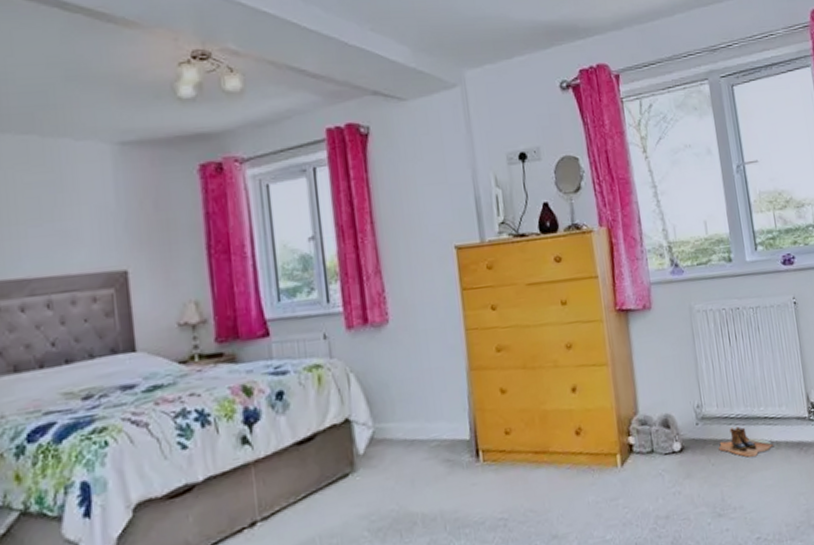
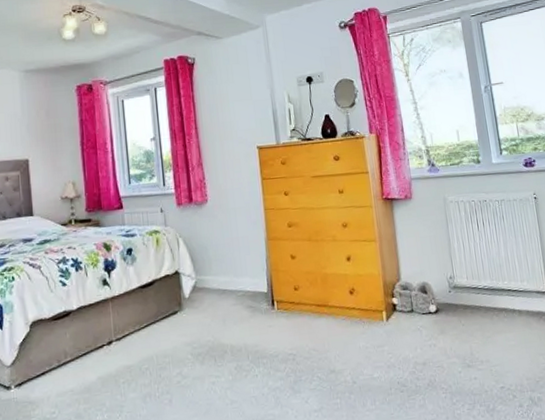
boots: present [718,427,774,457] -> none [468,296,516,321]

